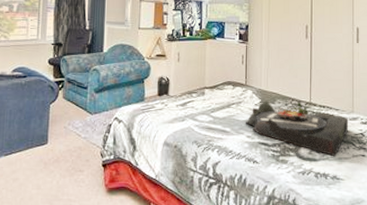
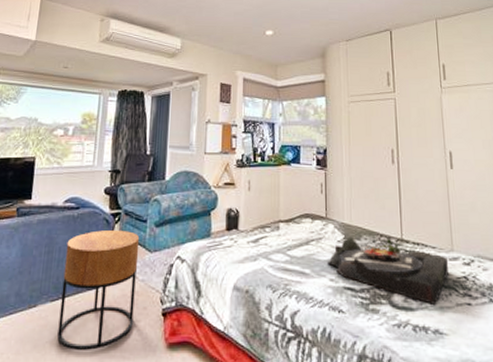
side table: none [12,95,82,196] -> present [57,229,140,351]

